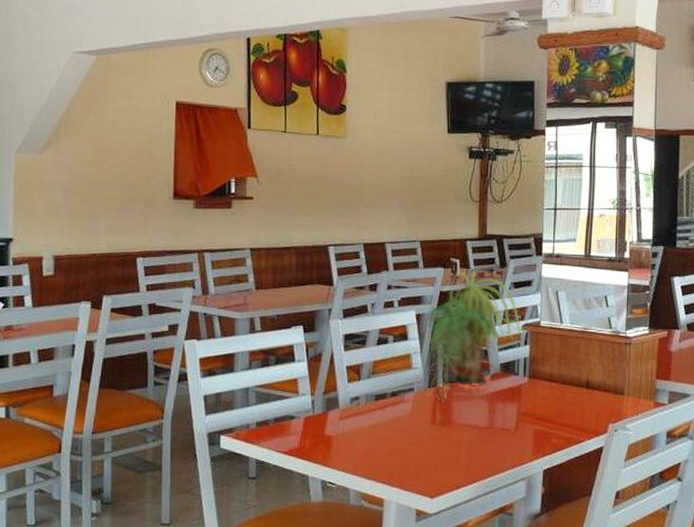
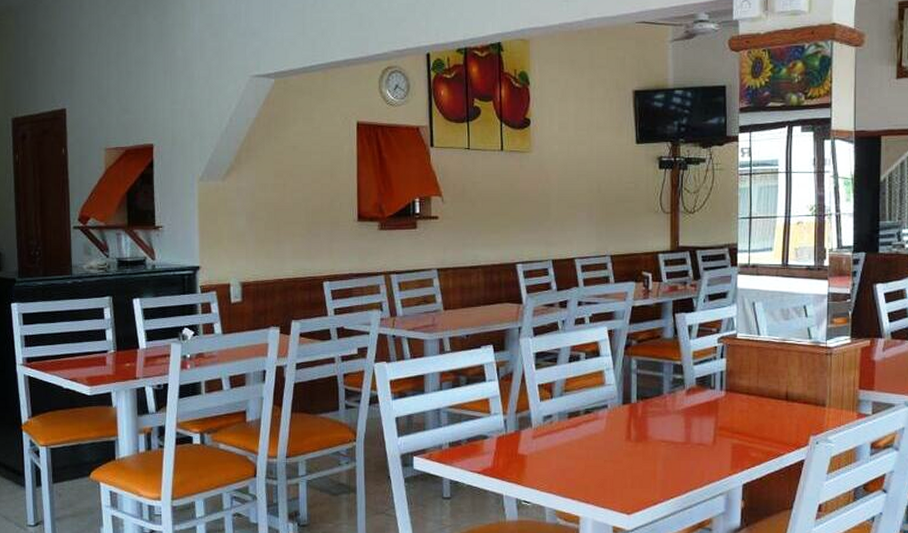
plant: present [427,271,527,402] -> none [620,284,723,419]

